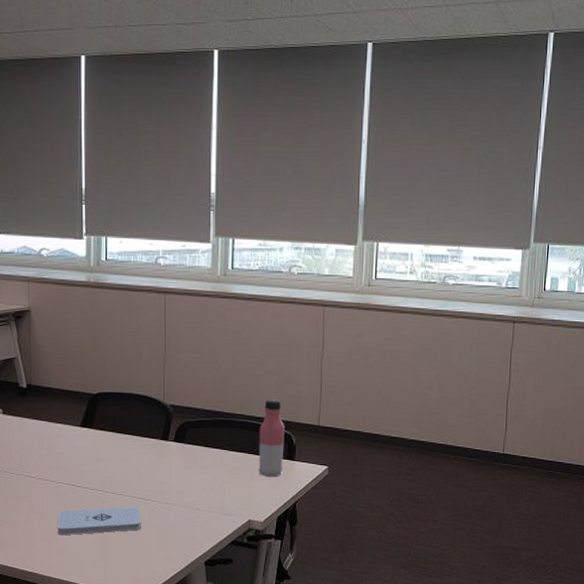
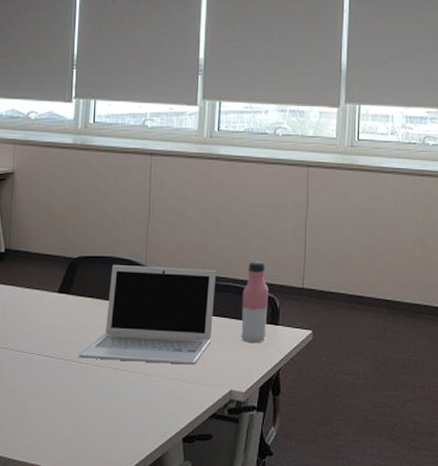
notepad: present [57,506,141,536] -> none [26,377,117,412]
laptop: none [103,400,234,496] -> present [78,264,217,365]

